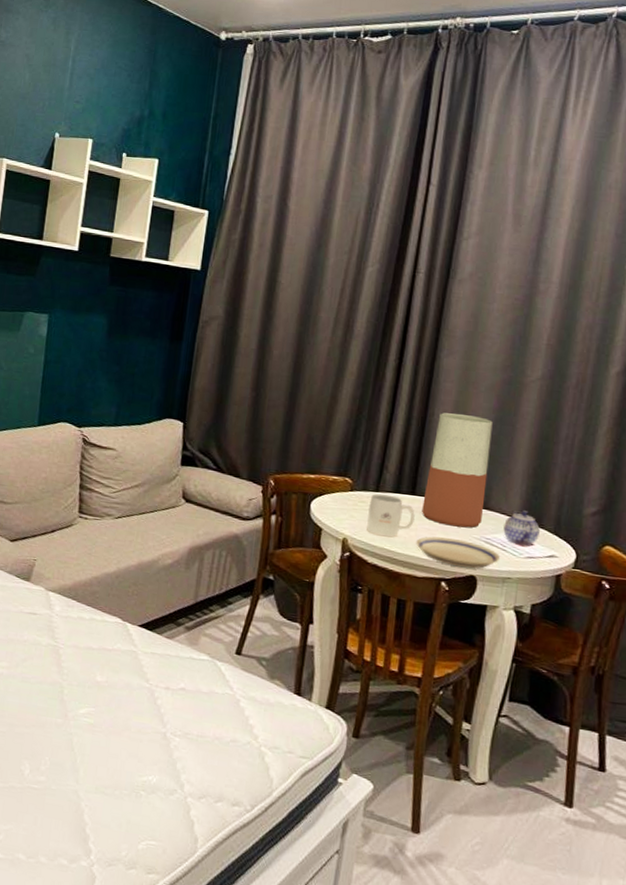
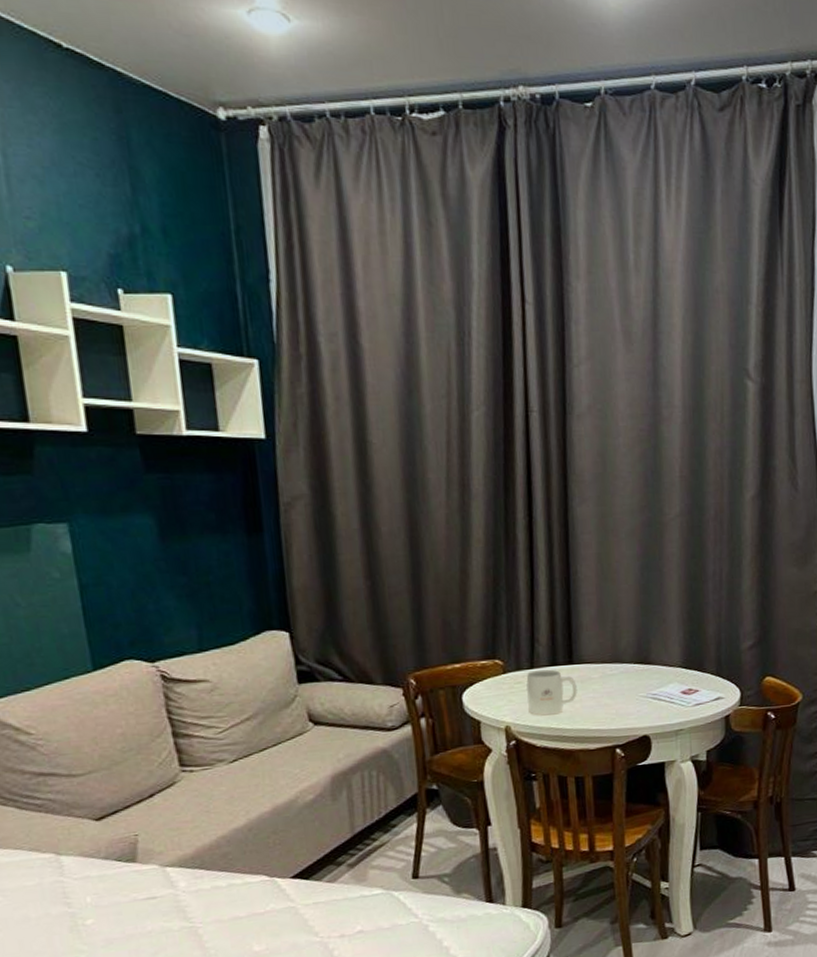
plate: present [416,536,501,569] -> none [583,701,670,730]
vase: present [422,412,493,528] -> none [582,566,645,690]
teapot: present [503,510,540,546] -> none [667,657,703,695]

